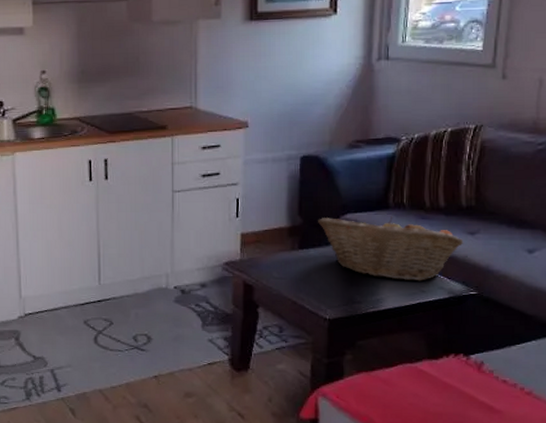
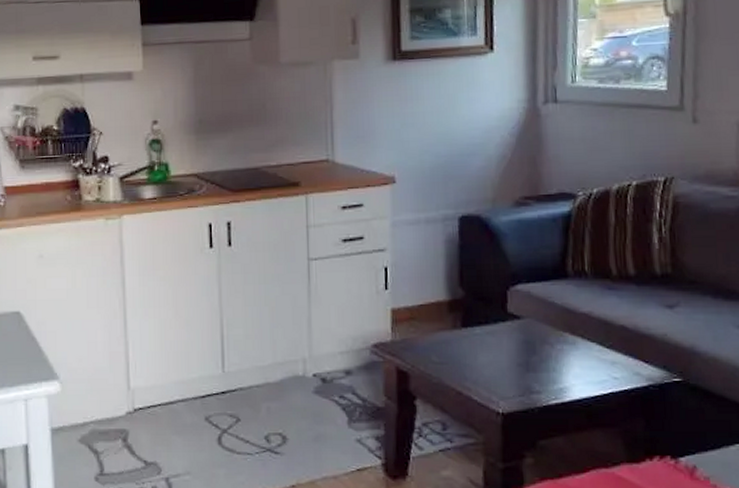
fruit basket: present [318,216,464,281] -> none [483,286,661,366]

